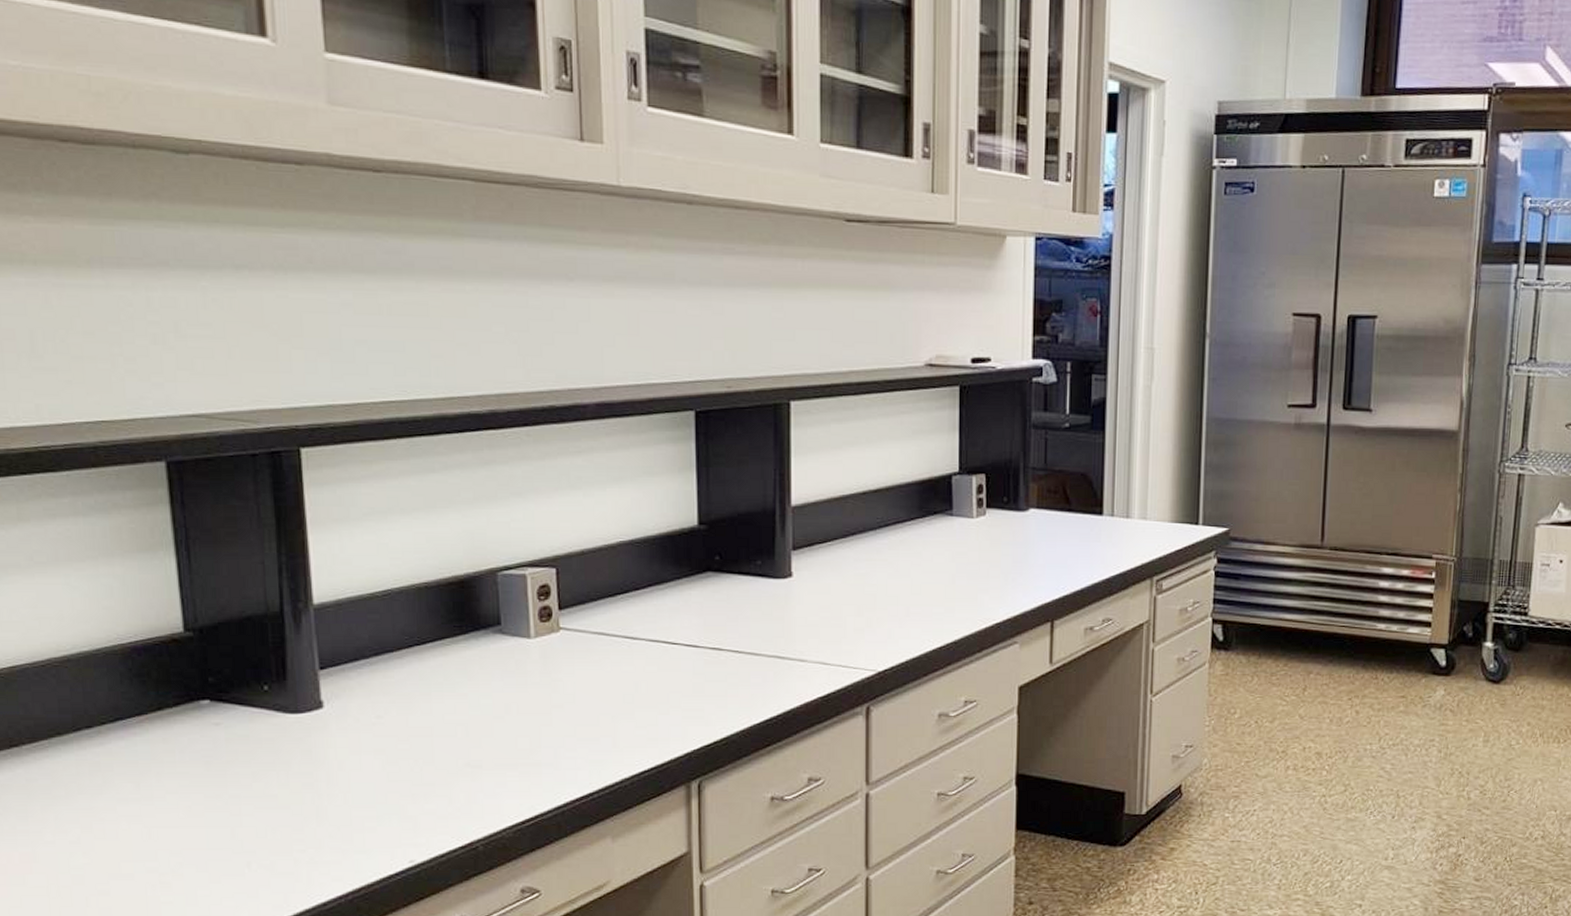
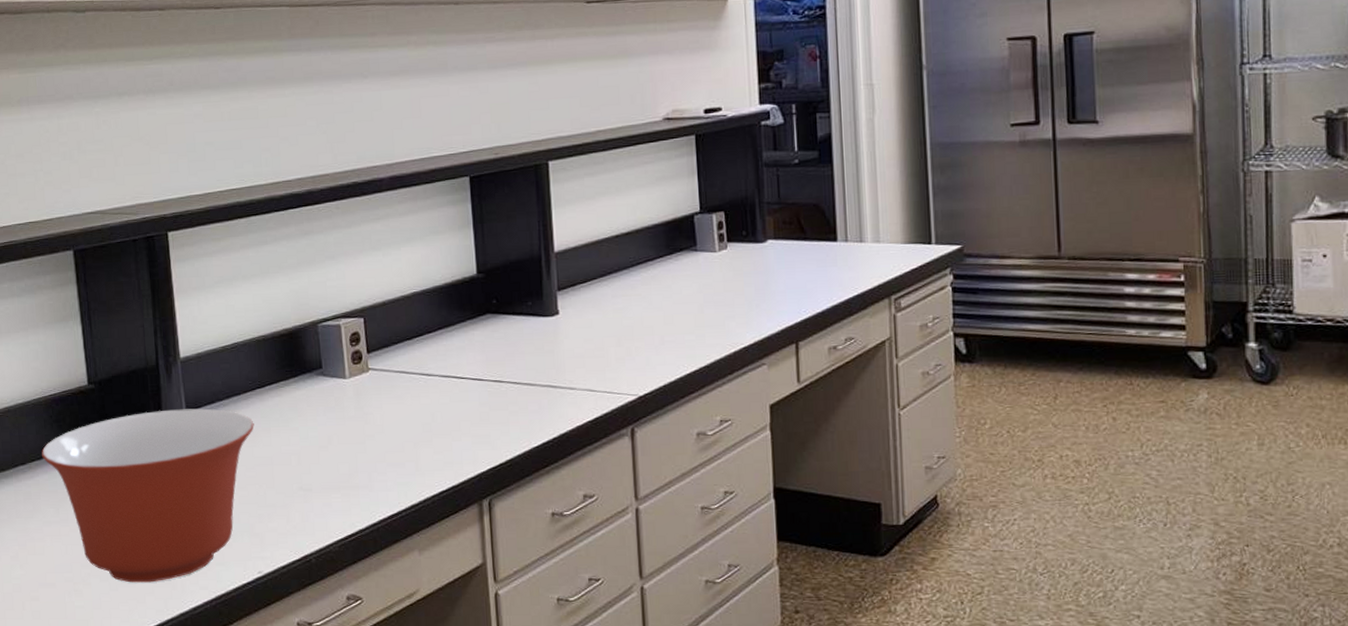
mixing bowl: none [116,666,410,874] -> present [41,408,254,583]

